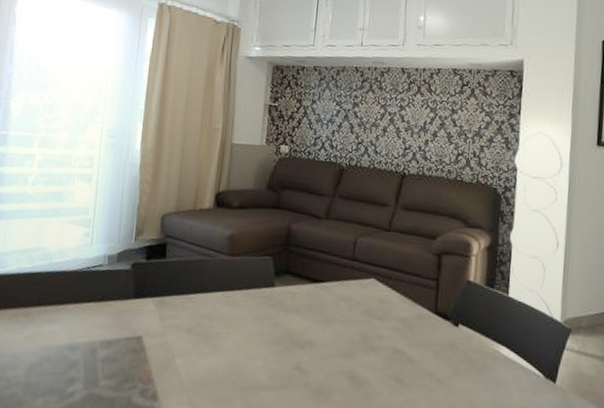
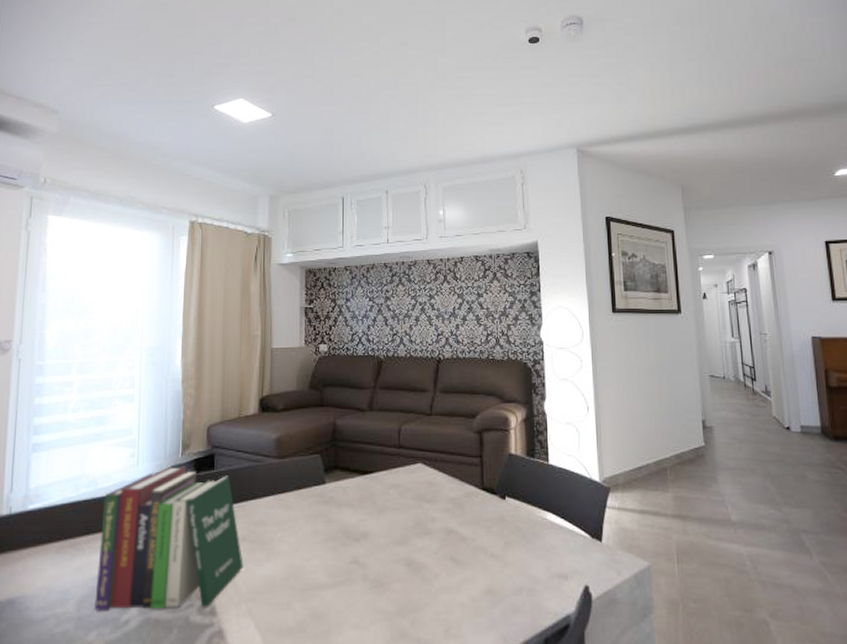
books: none [42,249,188,391] -> present [94,465,243,612]

